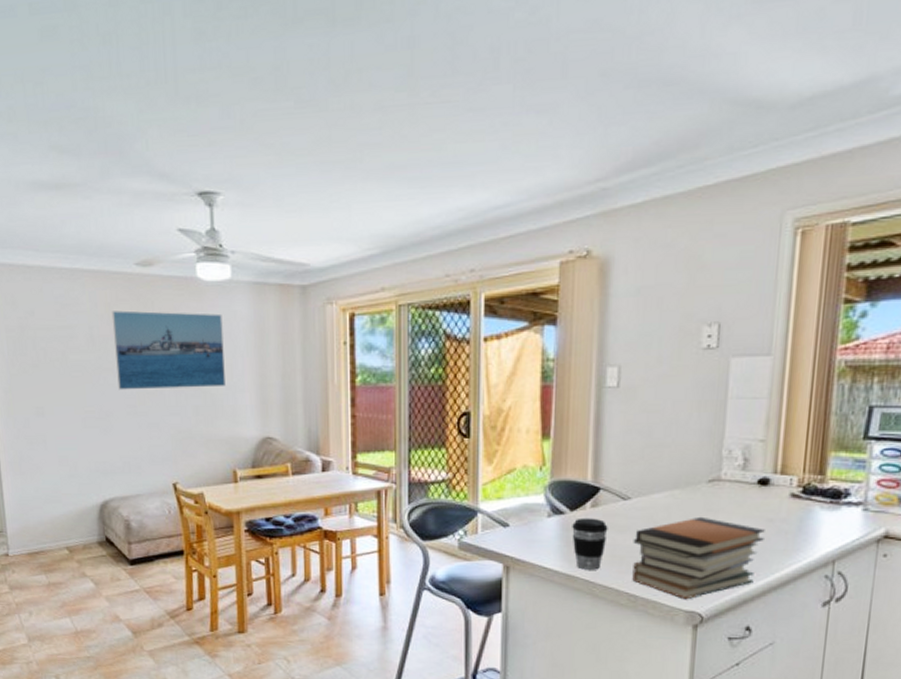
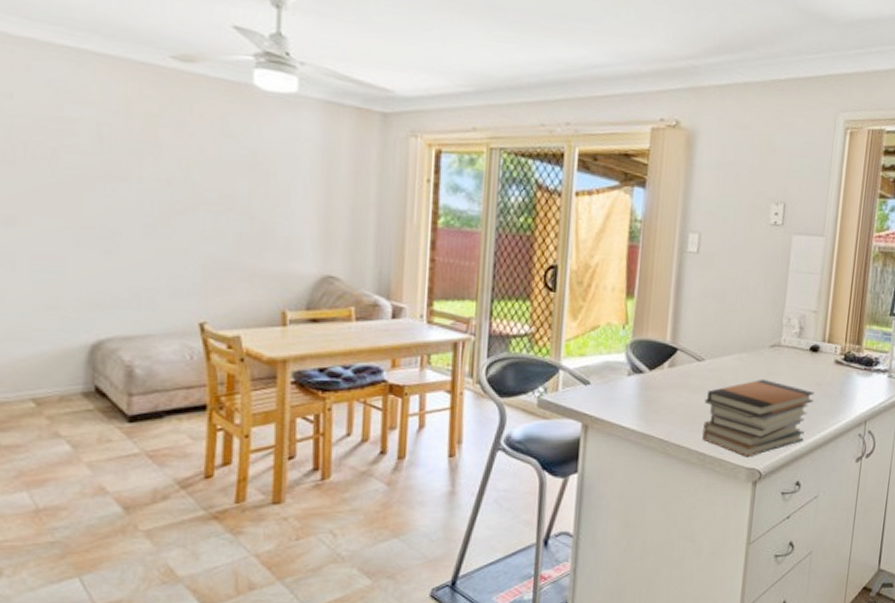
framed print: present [111,310,225,390] -> none [131,108,283,214]
coffee cup: present [572,517,608,570] -> none [649,377,683,429]

